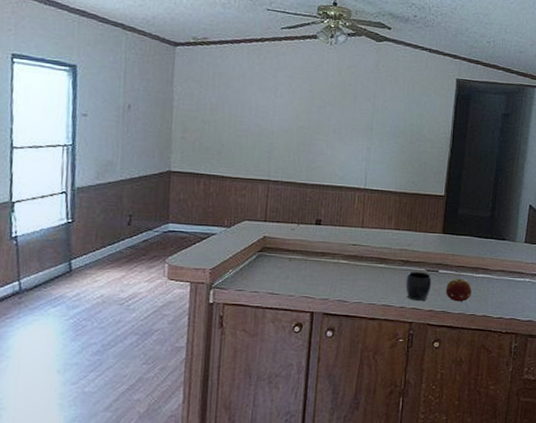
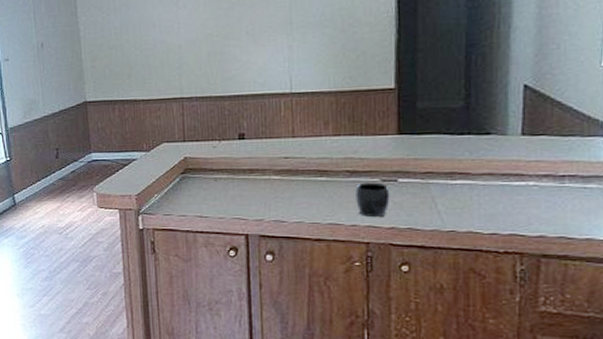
fruit: present [445,278,472,302] -> none [409,187,447,216]

